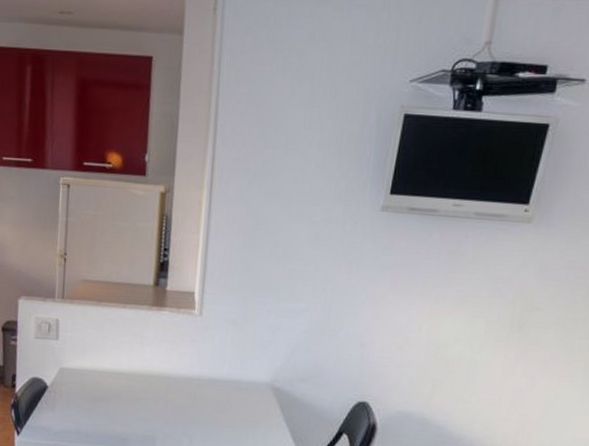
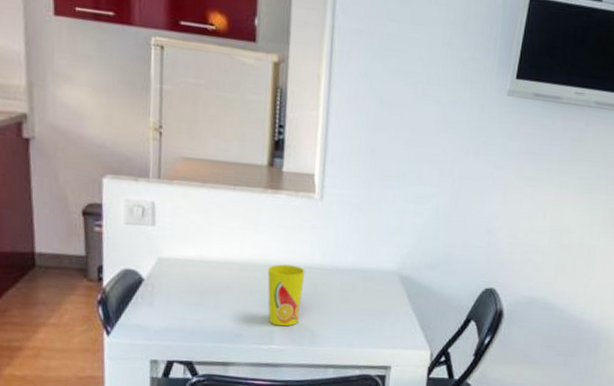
cup: none [151,375,185,433] -> present [267,264,305,327]

